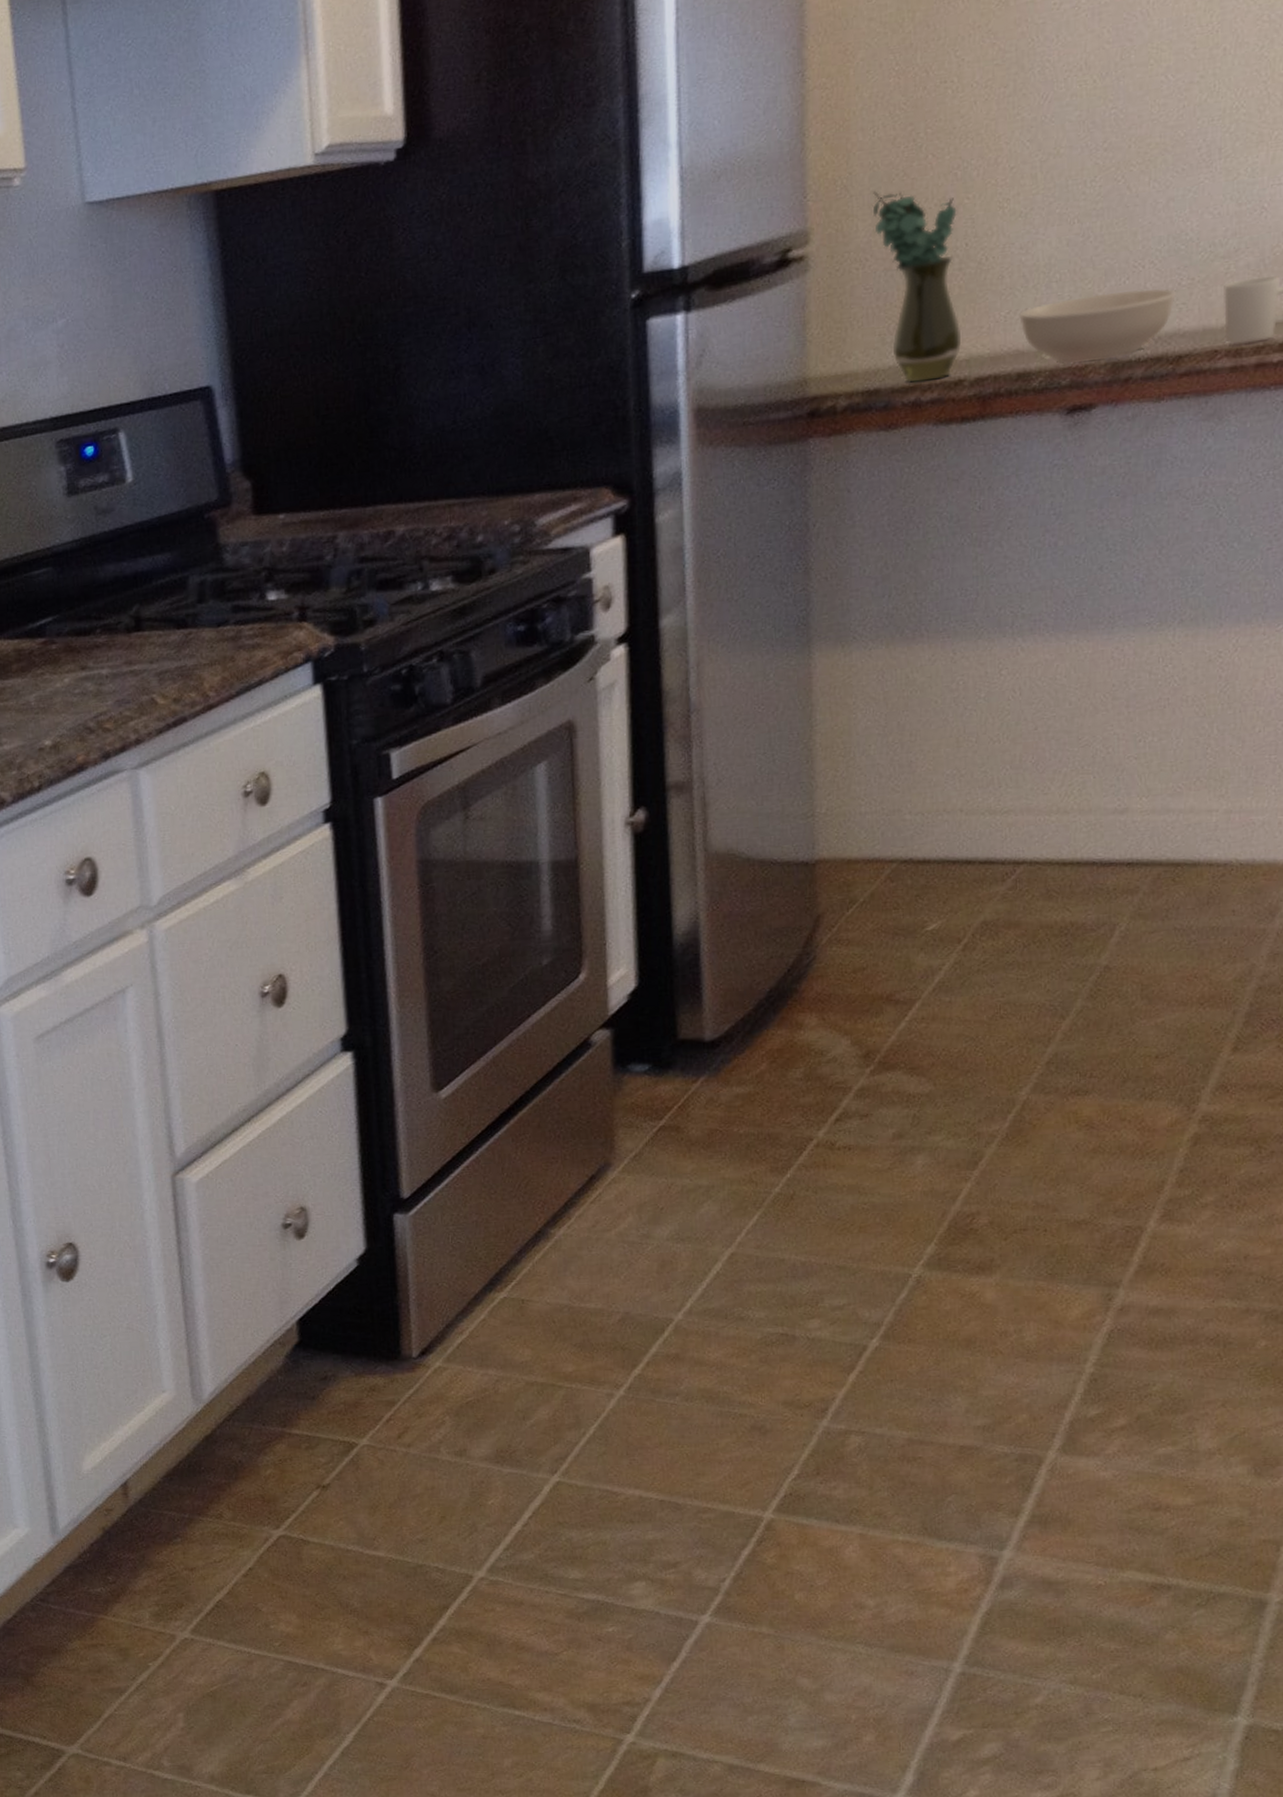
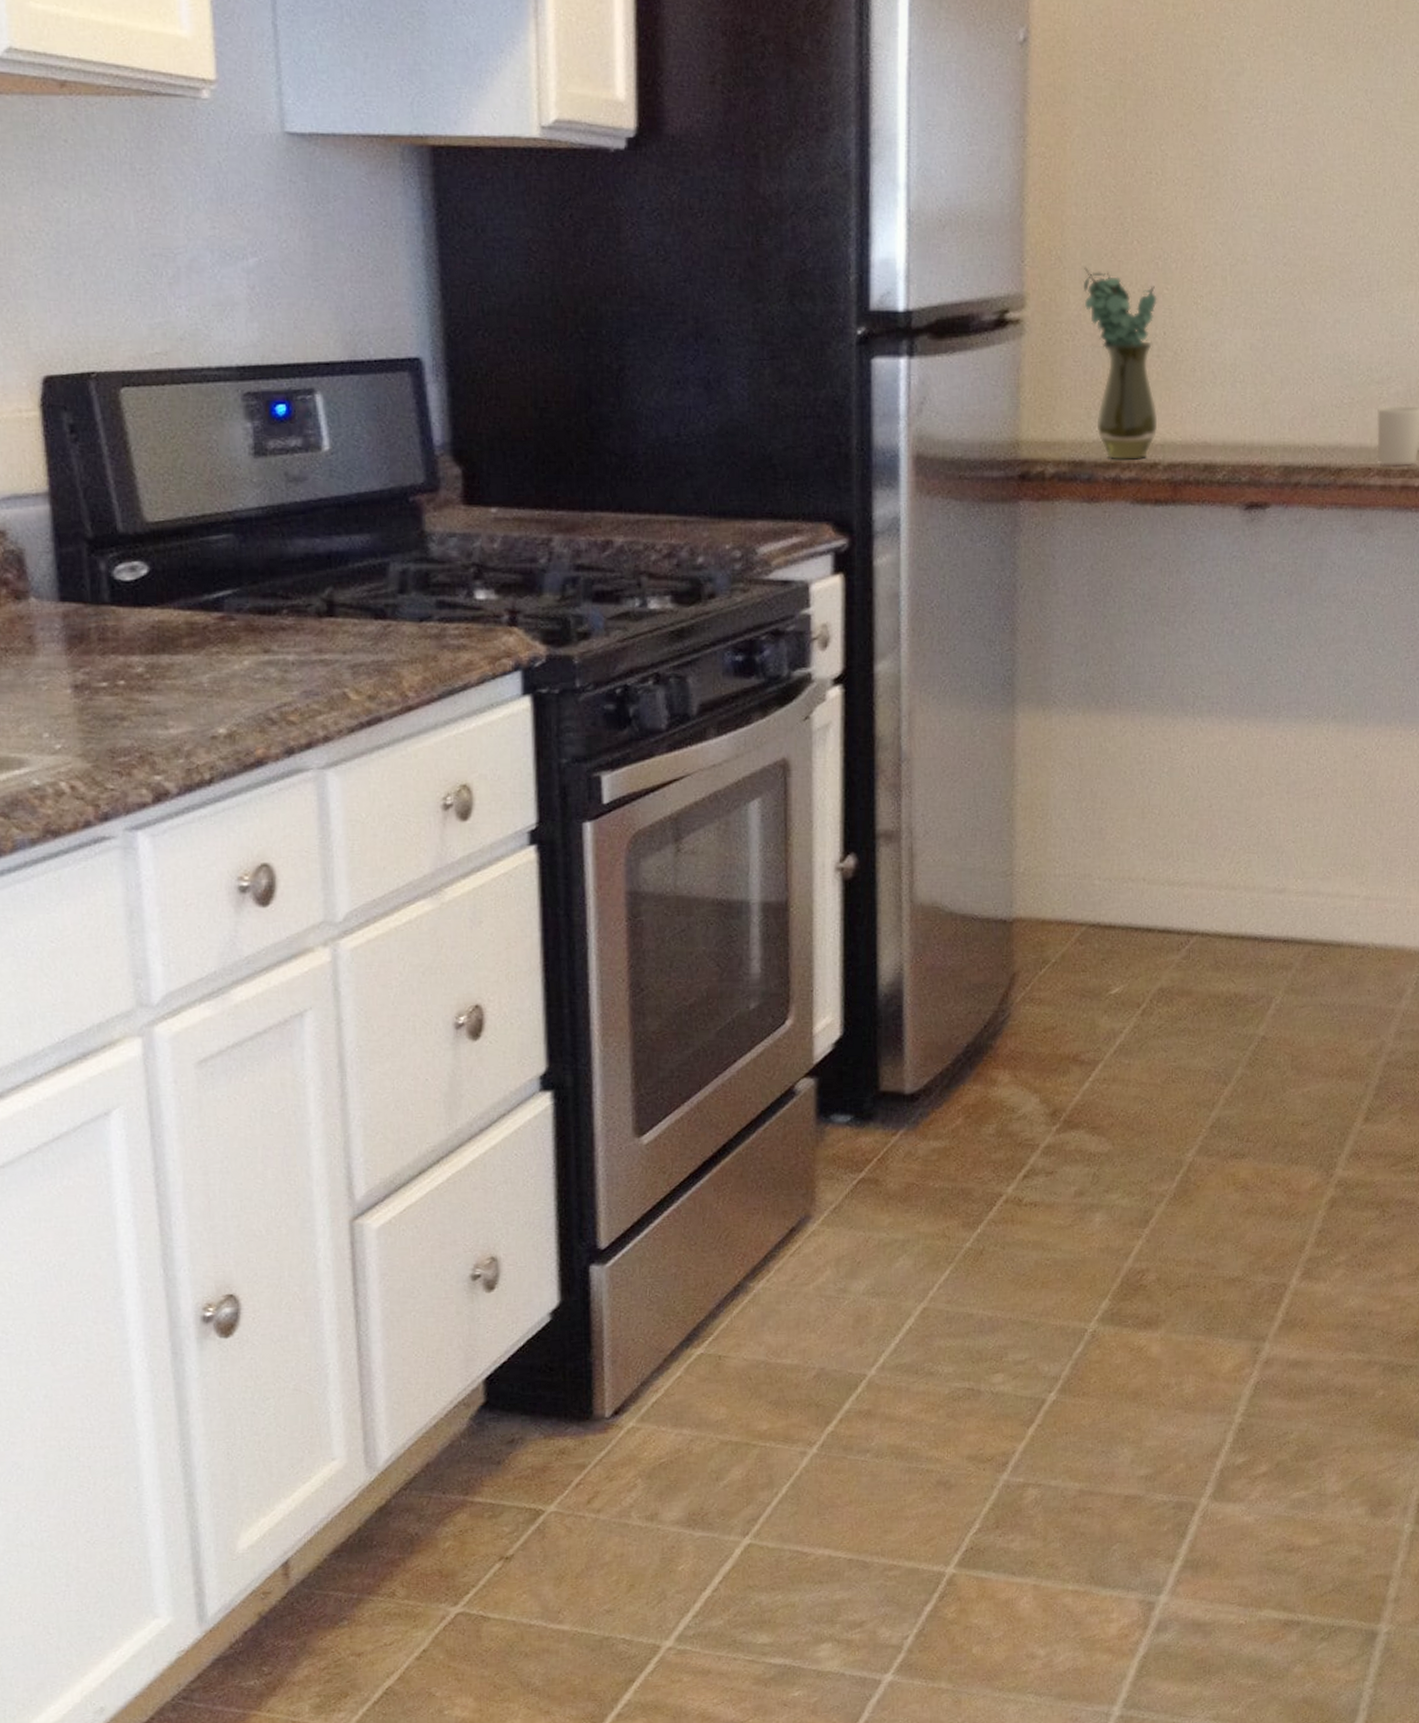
bowl: present [1019,289,1176,365] -> none [1208,399,1339,463]

